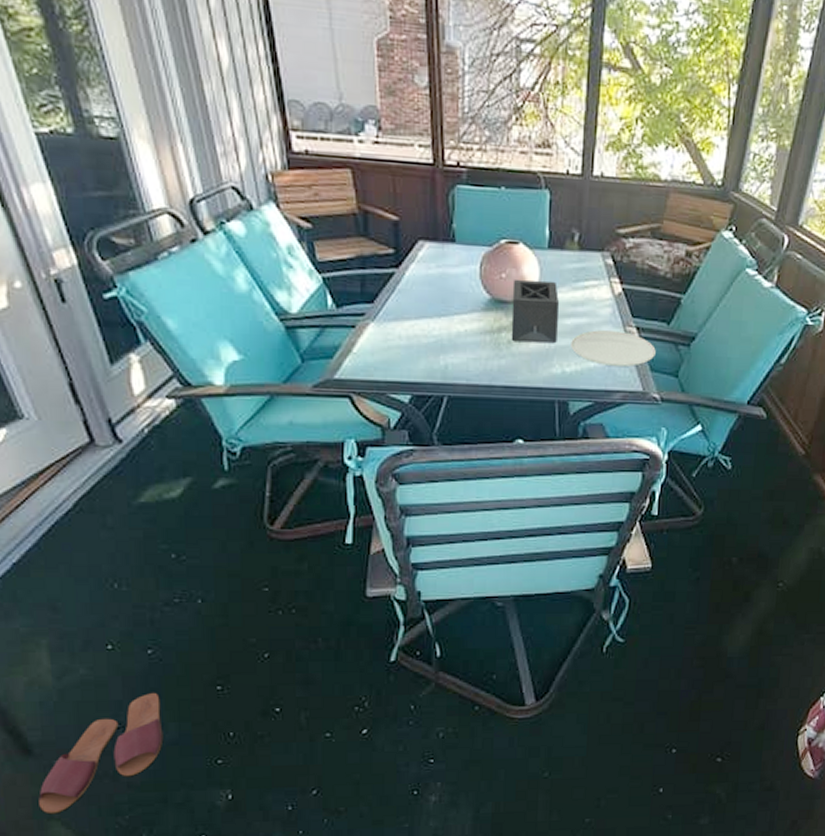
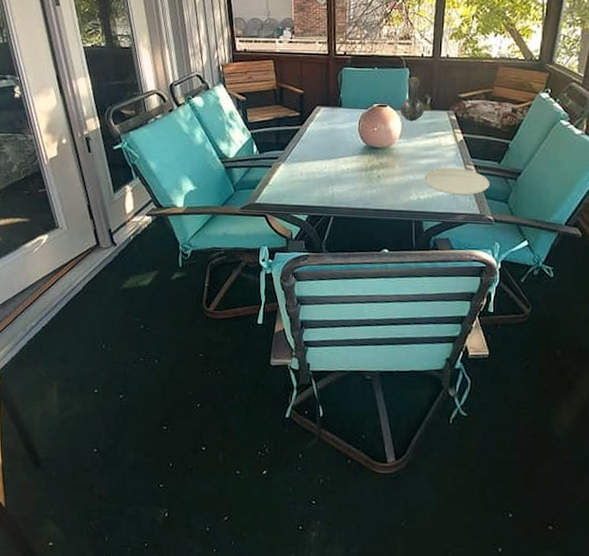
slippers: present [38,693,164,815] -> none [41,428,125,514]
lantern: present [511,280,560,344] -> none [380,132,416,178]
pitcher: none [536,202,571,265] -> present [399,77,424,121]

